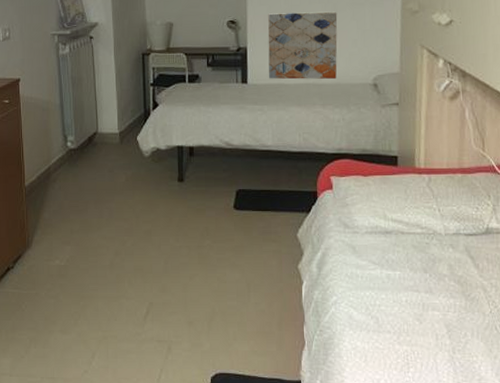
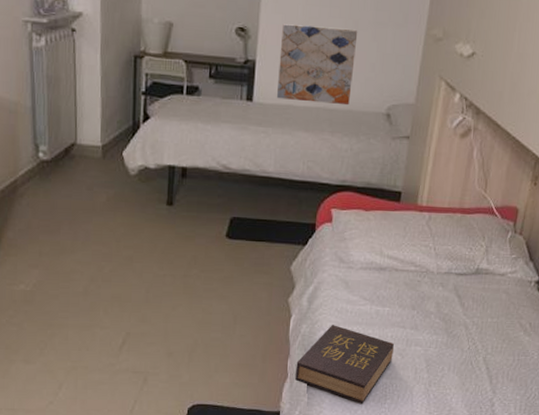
hardback book: none [312,290,410,372] -> present [294,325,394,404]

